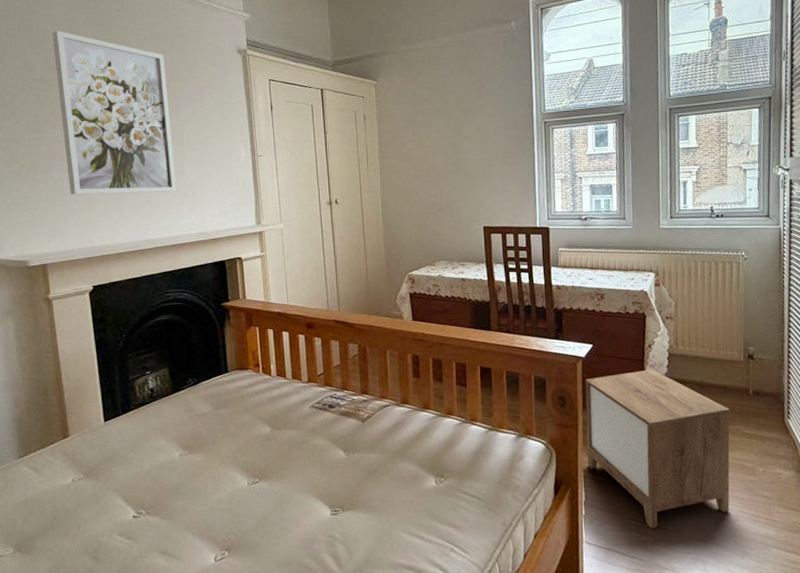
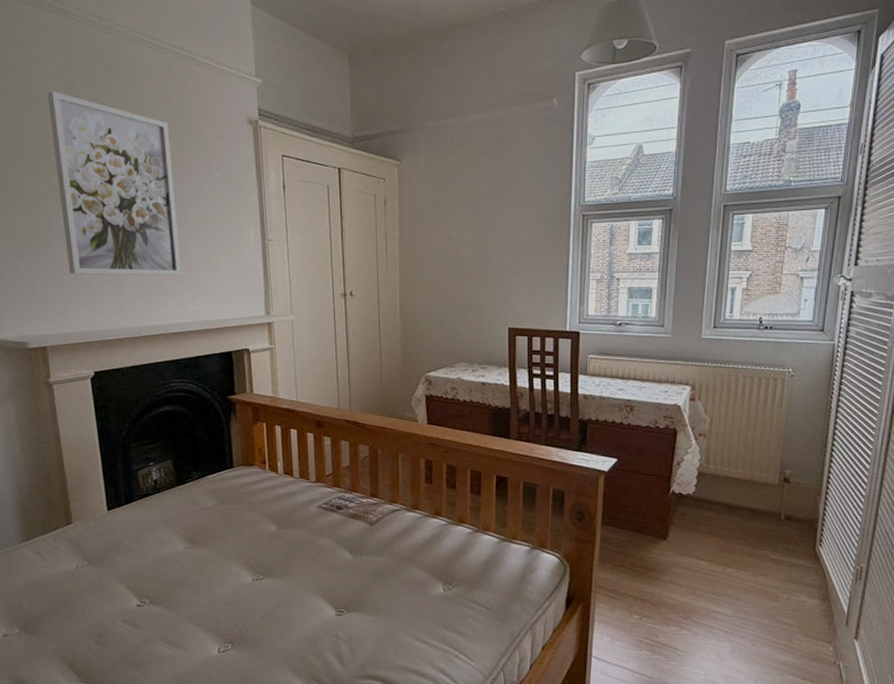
nightstand: present [585,369,730,529] -> none [602,488,758,649]

